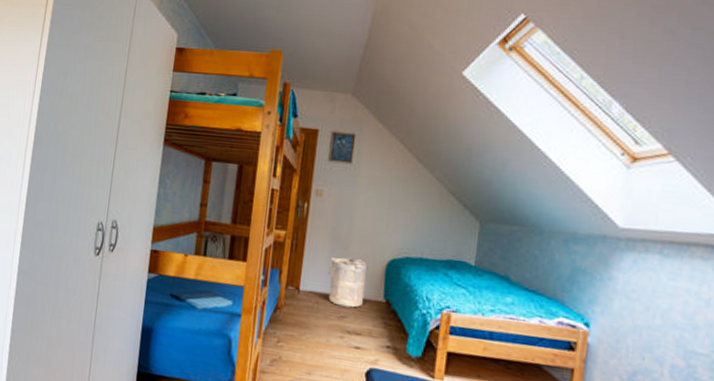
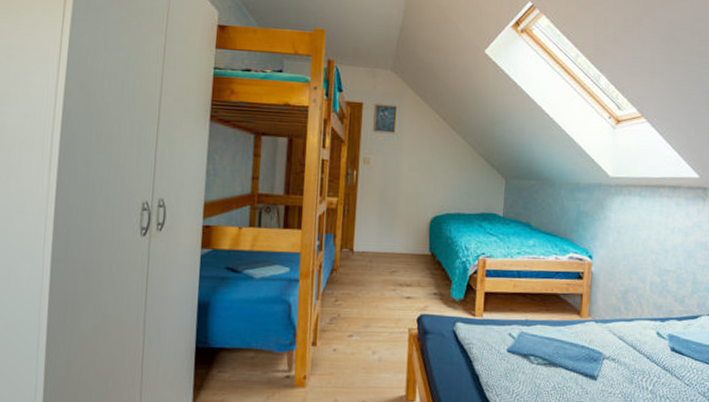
laundry hamper: present [328,257,367,308] -> none [379,217,413,263]

